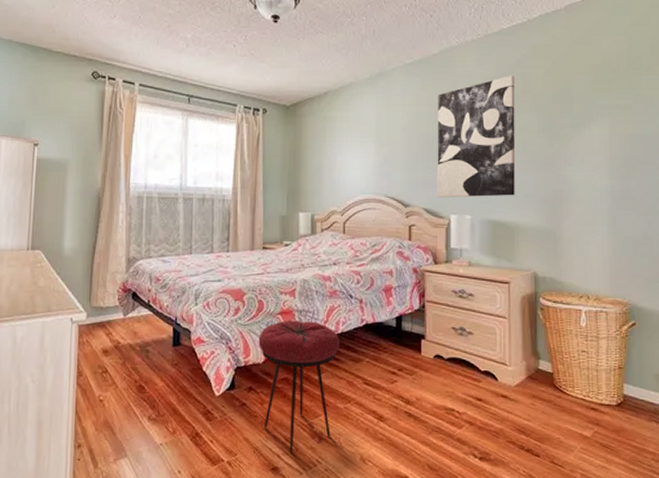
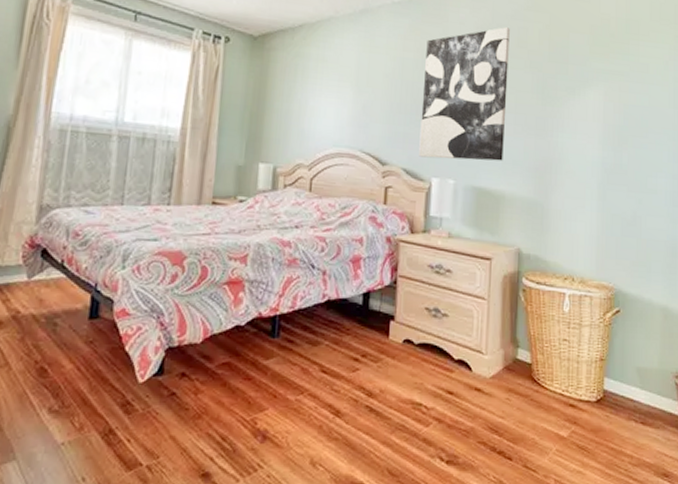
stool: present [258,320,340,453] -> none [197,291,297,455]

